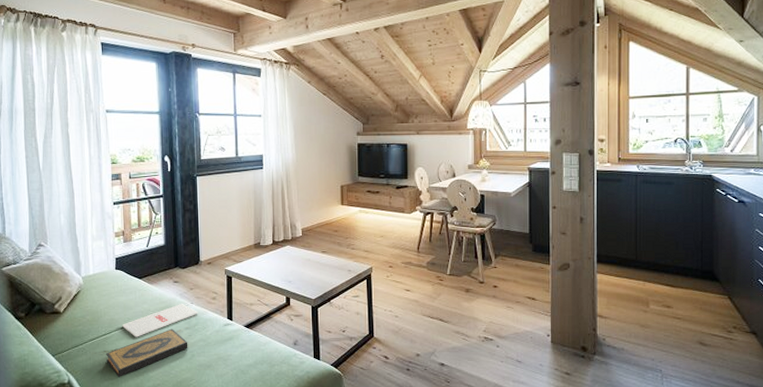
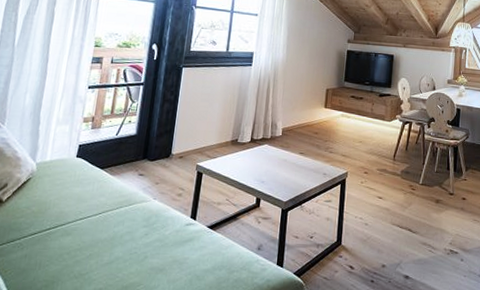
hardback book: present [106,328,188,377] -> none [44,226,143,279]
magazine: present [121,303,198,337] -> none [70,198,160,234]

